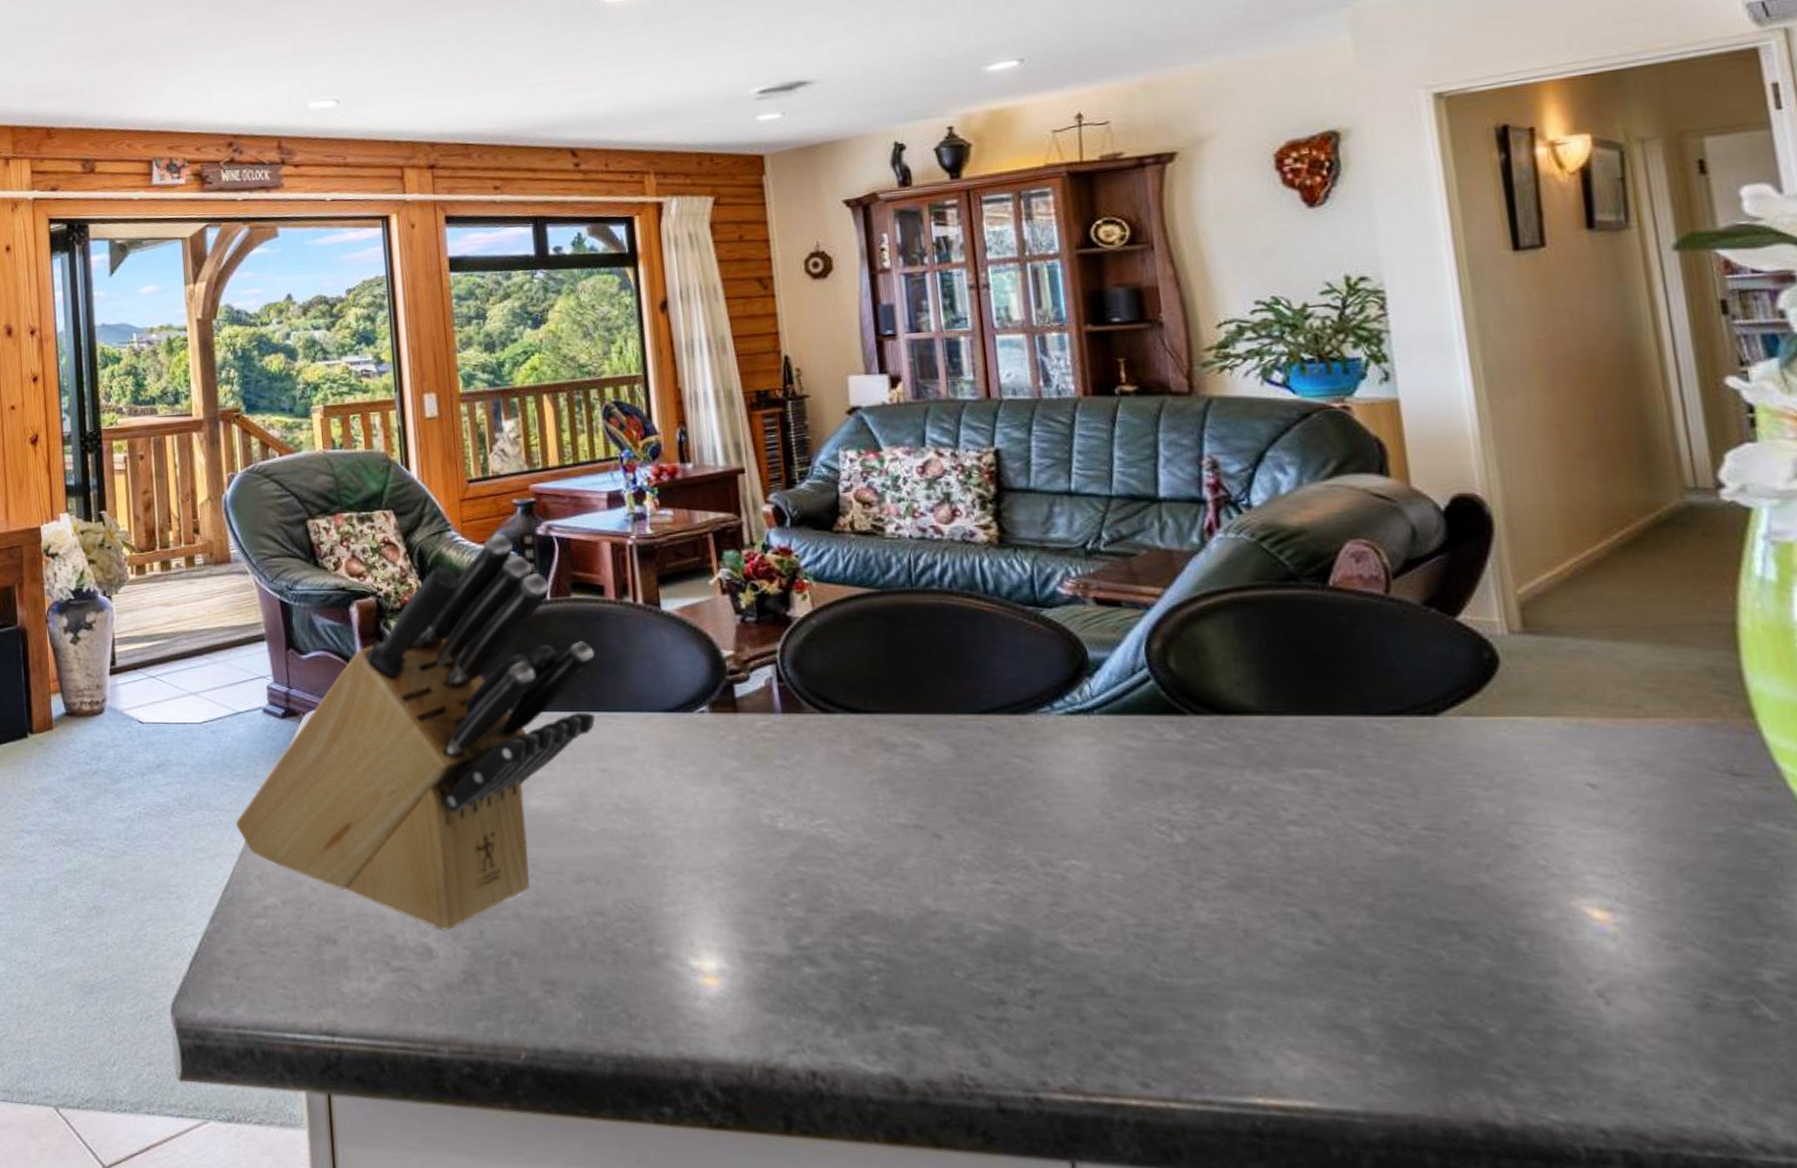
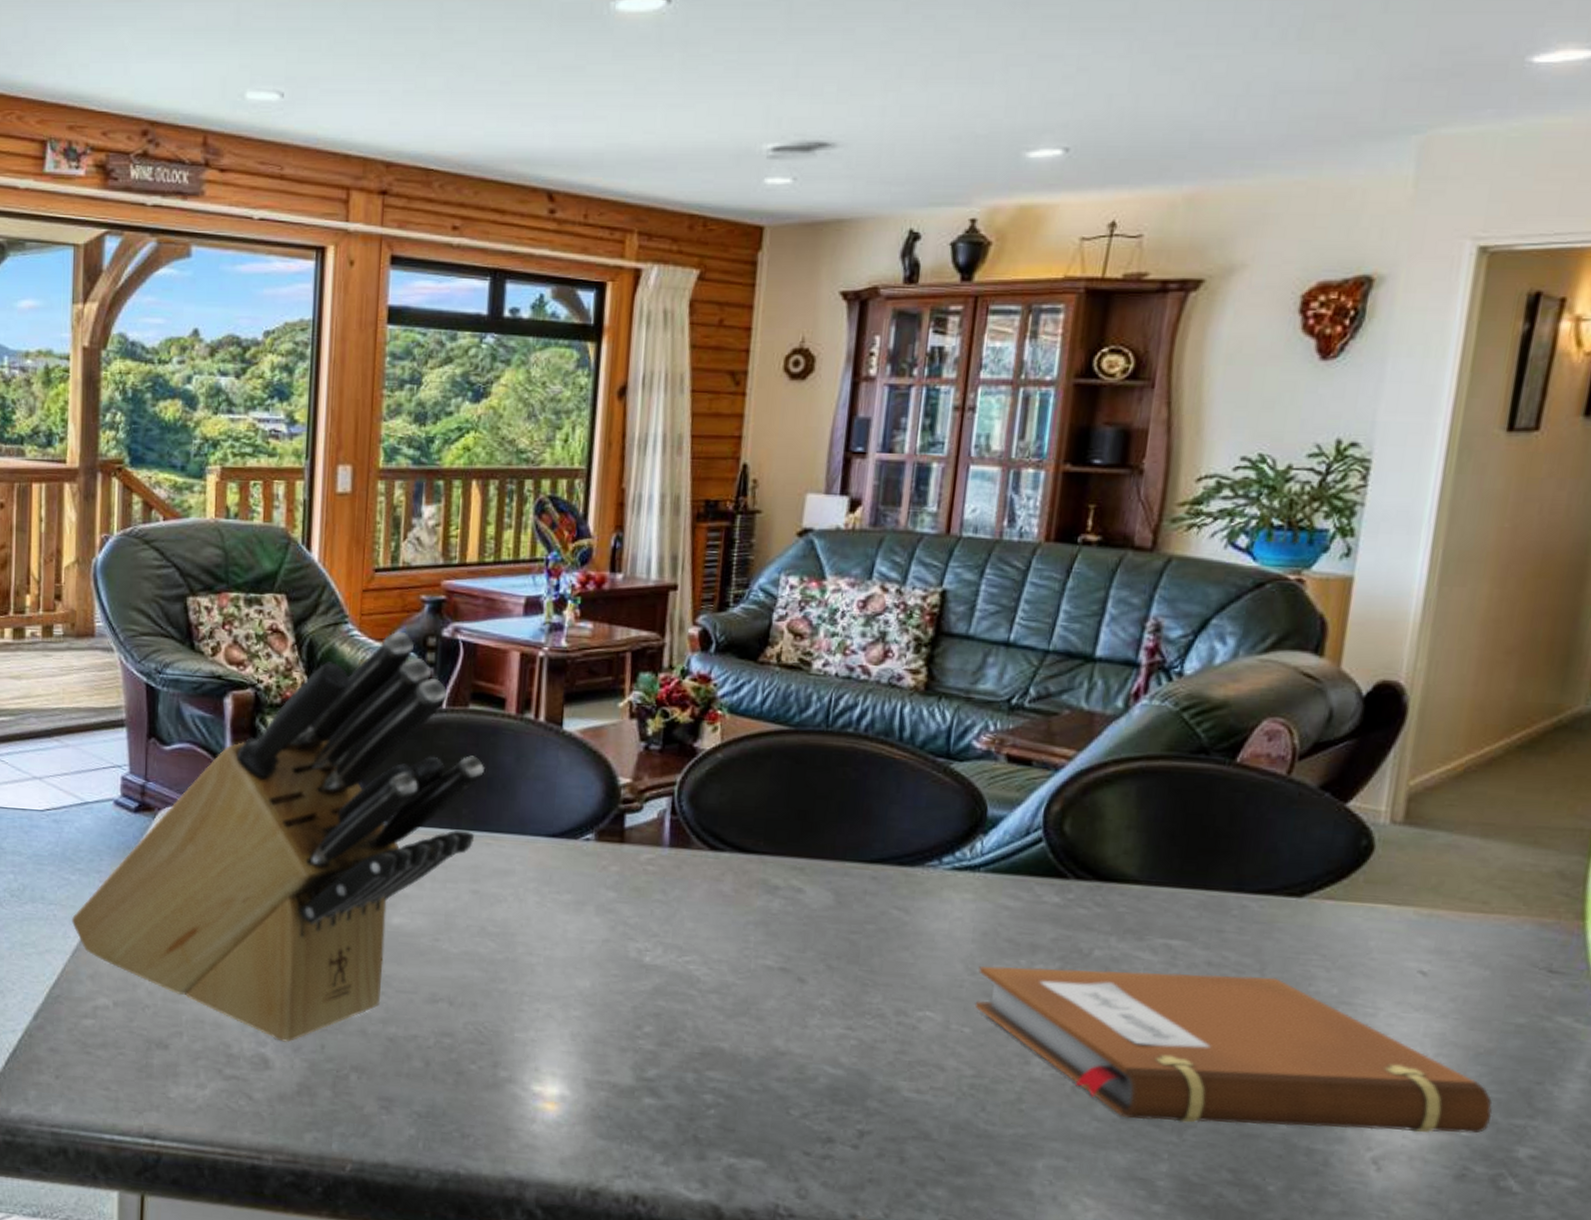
notebook: none [1116,801,1719,962] -> present [976,966,1493,1134]

